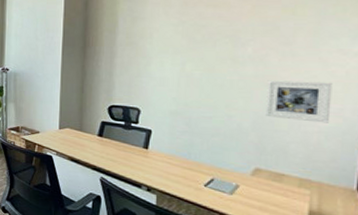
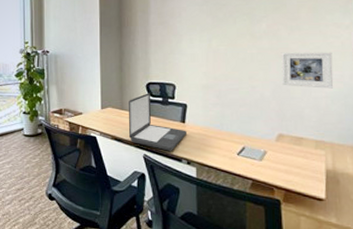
laptop: none [87,116,149,177] -> present [129,93,186,151]

